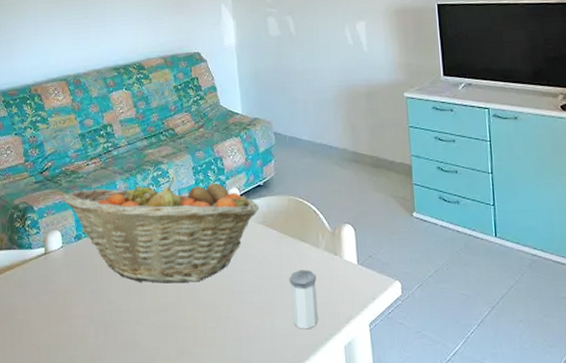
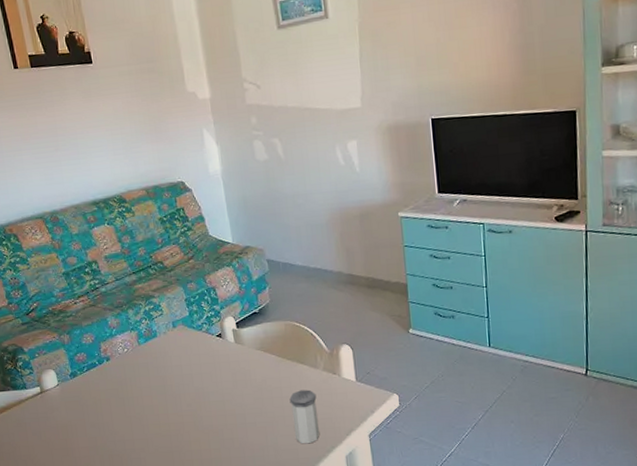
fruit basket: present [62,177,259,284] -> none [52,310,256,413]

